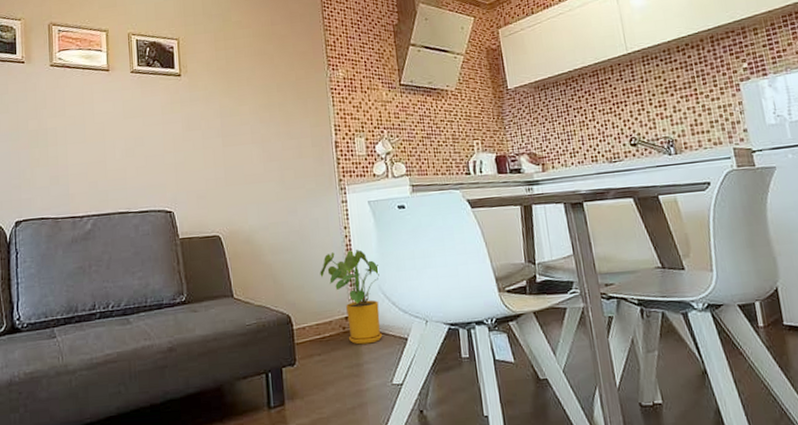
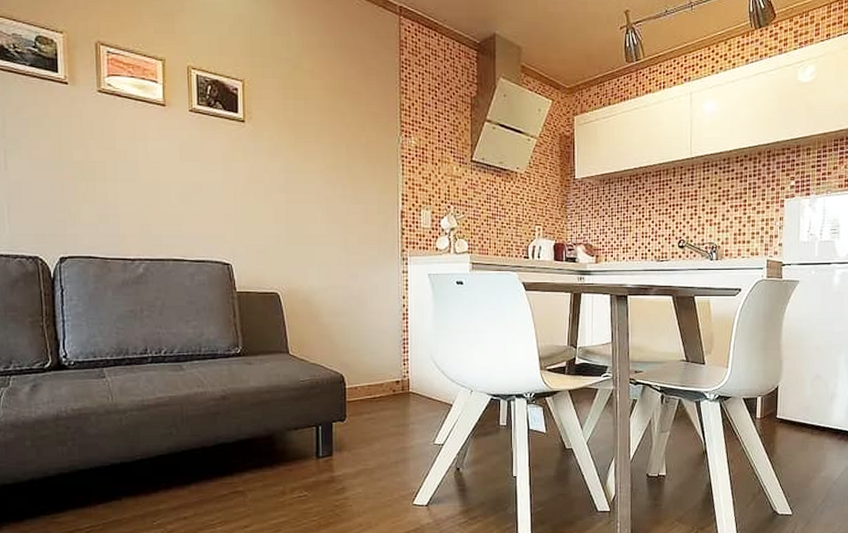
house plant: present [320,250,383,345] -> none [375,319,432,407]

